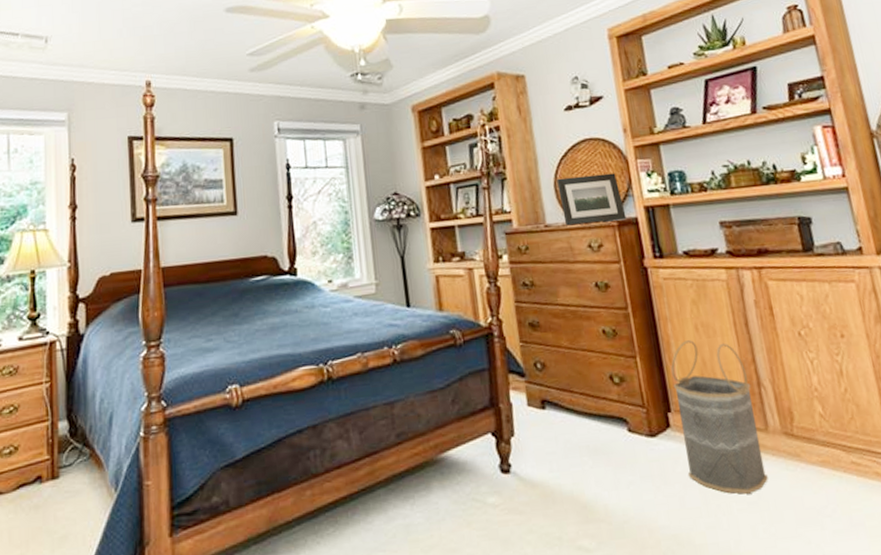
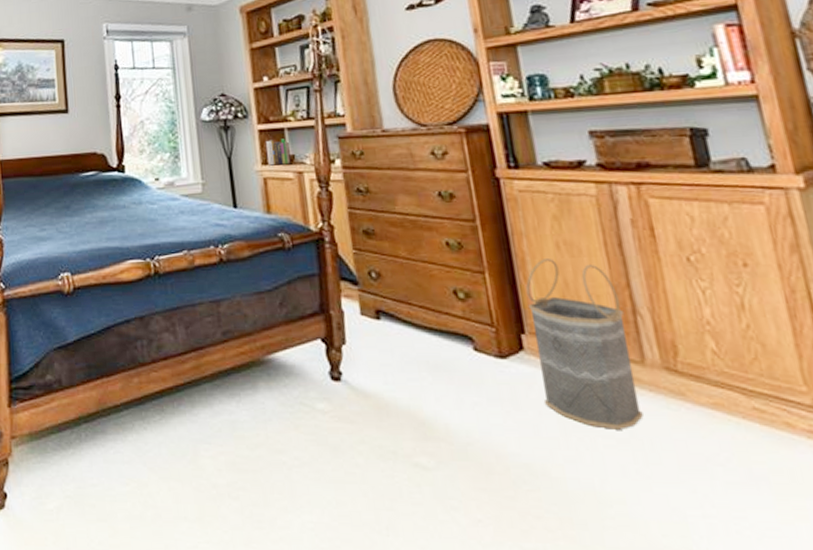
books: none [436,236,462,263] -> present [265,139,291,166]
picture frame: present [555,173,627,226] -> none [395,76,476,131]

